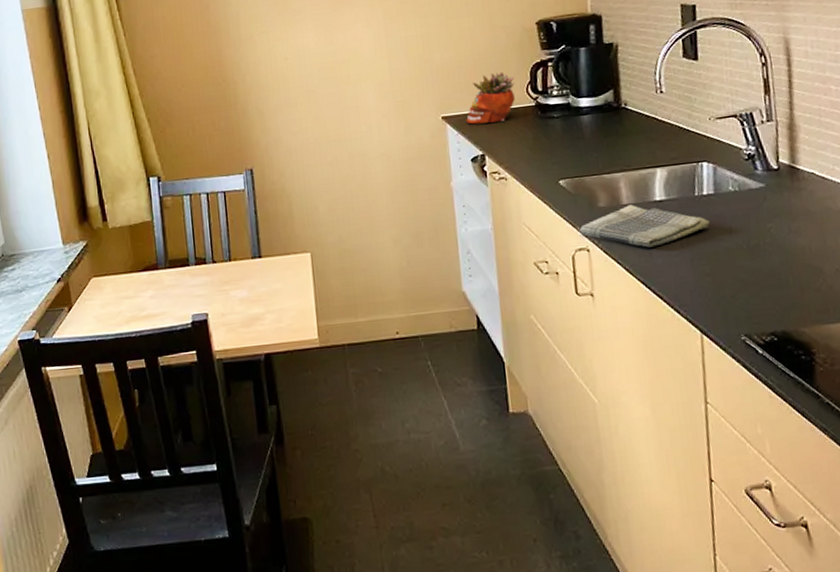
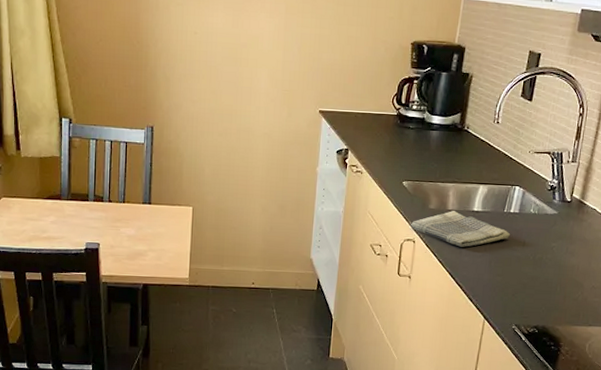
succulent planter: present [466,71,515,125] -> none [339,80,384,123]

